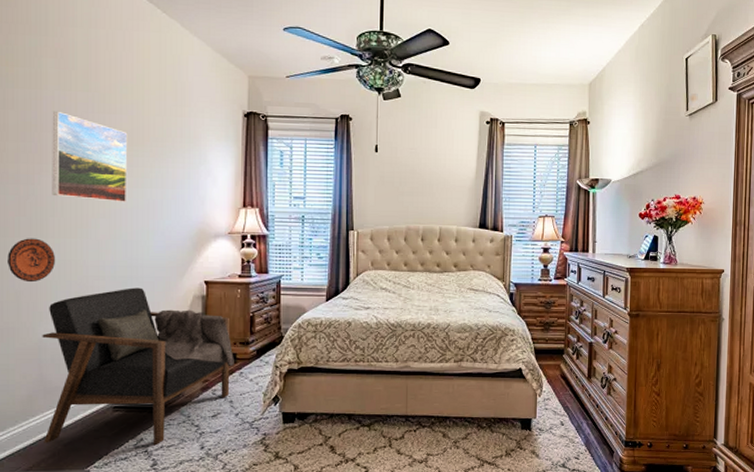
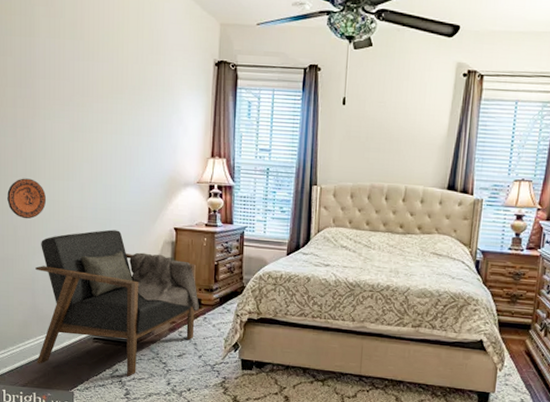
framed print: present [52,110,128,202] -> none [43,58,109,148]

